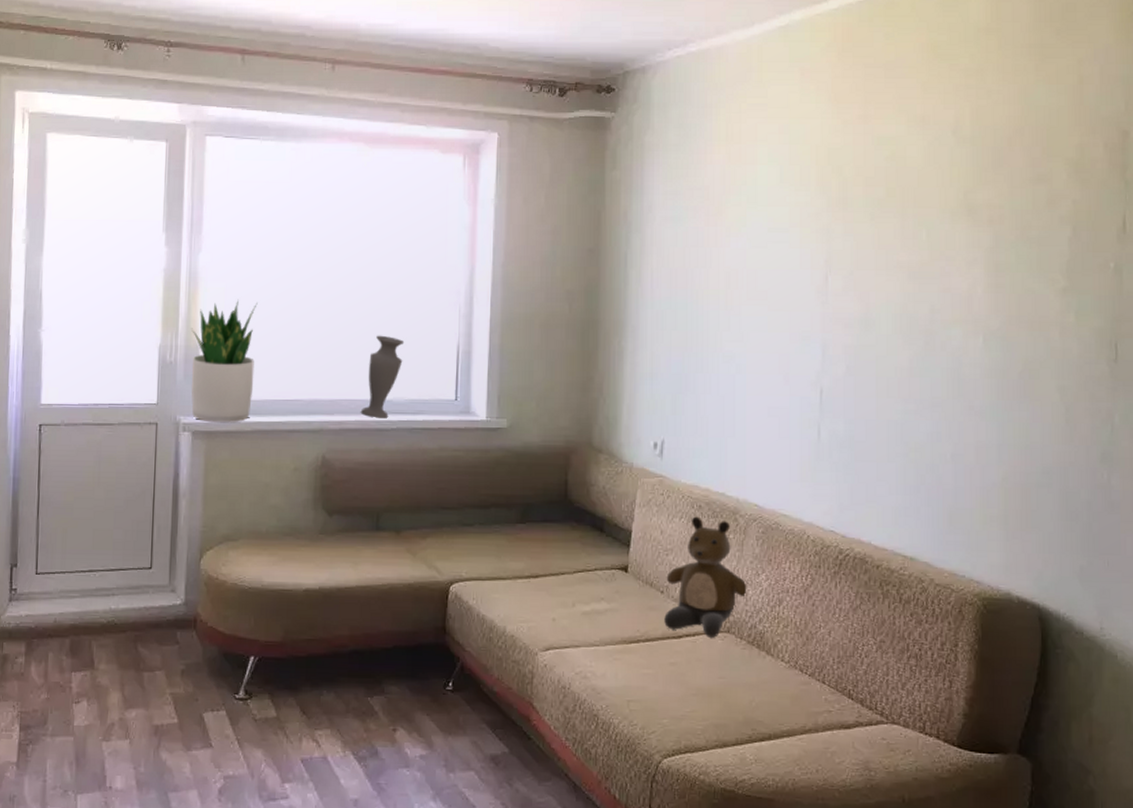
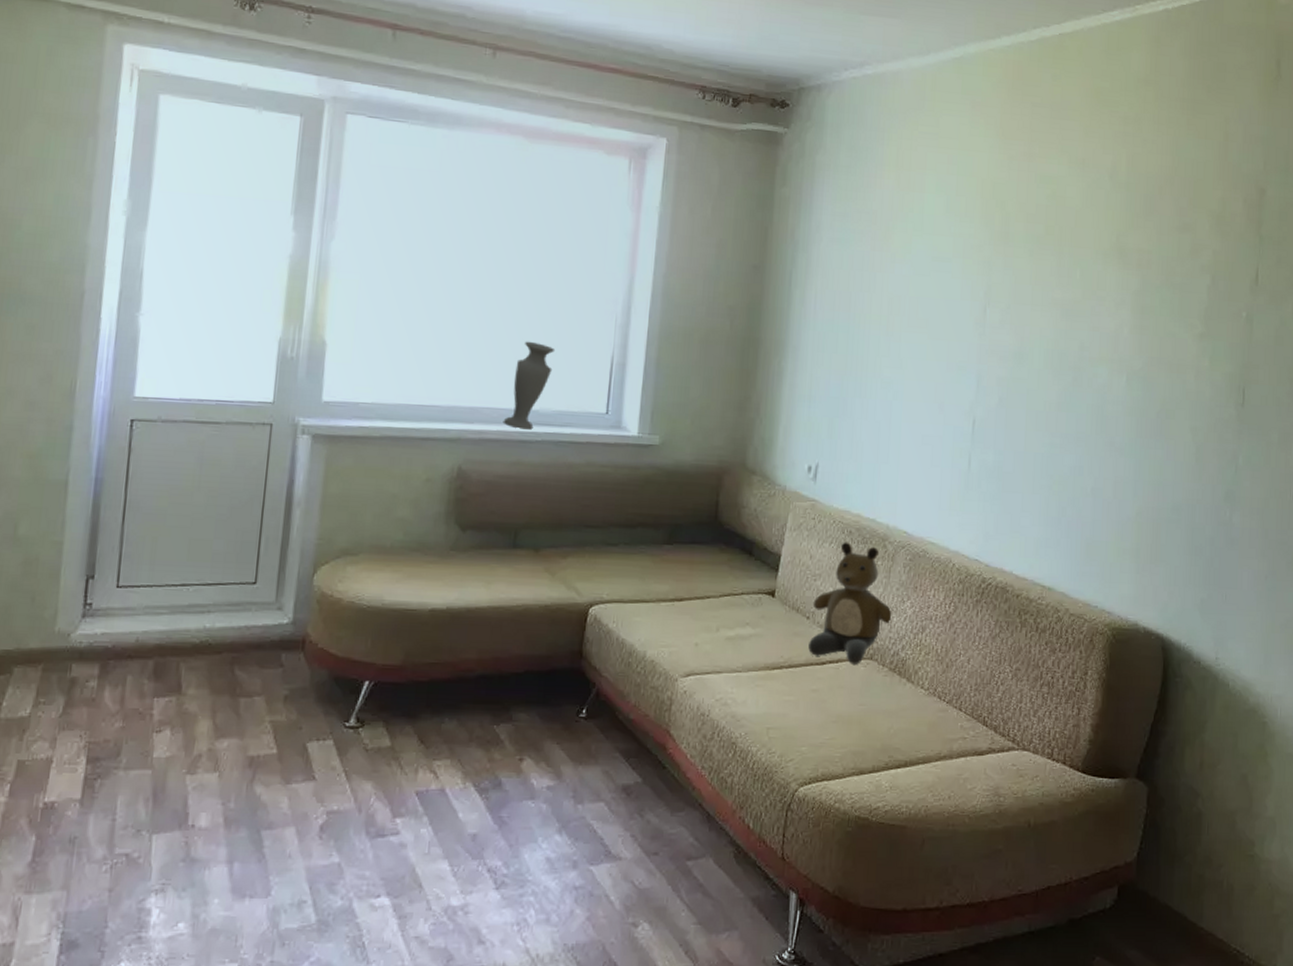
planter: present [191,299,258,423] -> none [313,293,396,428]

